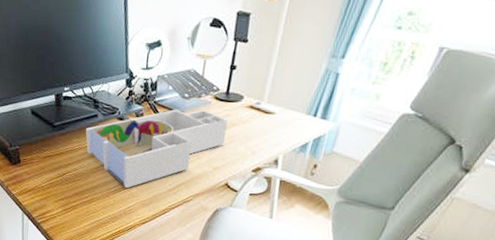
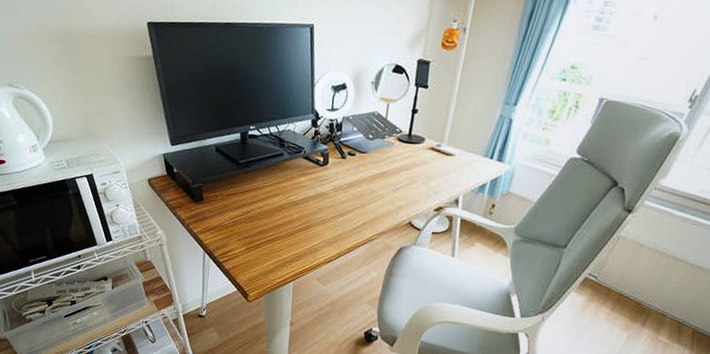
desk organizer: present [85,109,228,189] -> none [270,149,411,227]

